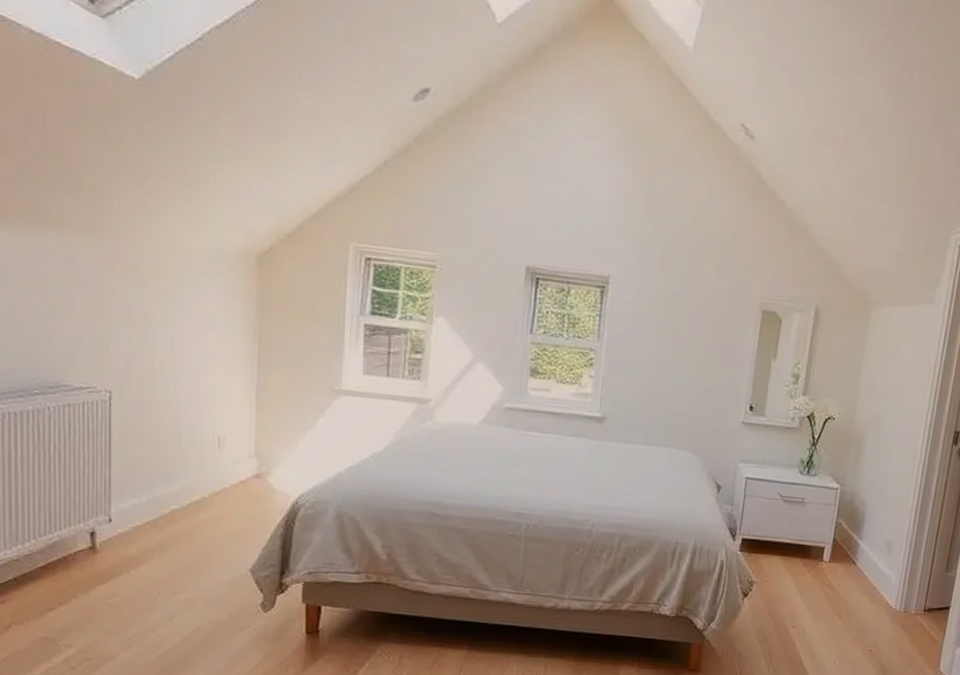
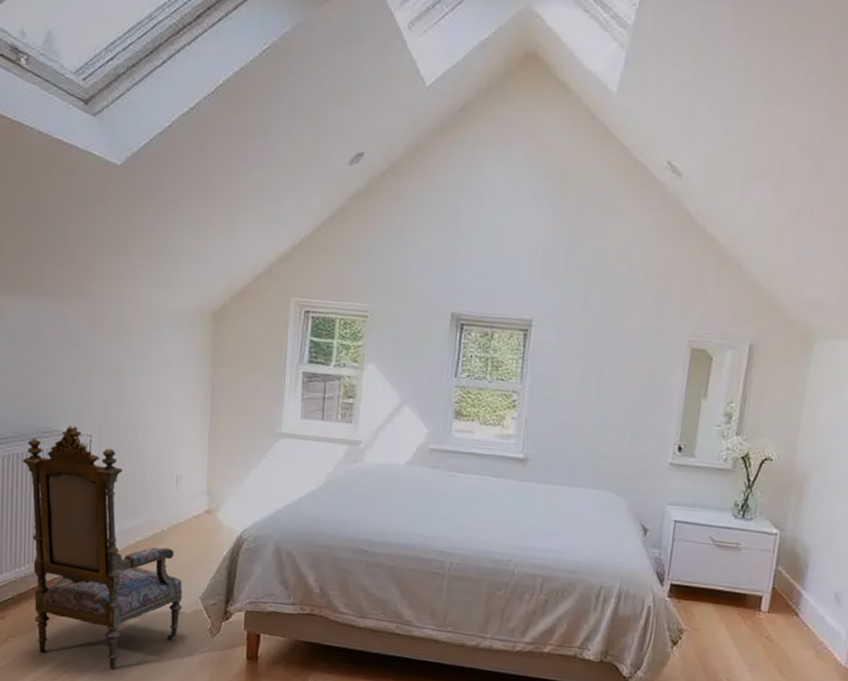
armchair: none [22,378,229,653] -> present [22,424,183,669]

